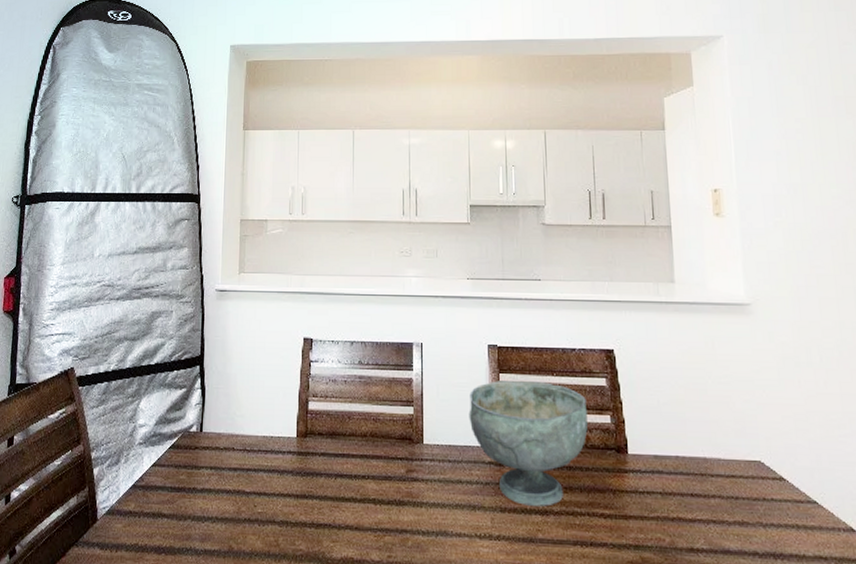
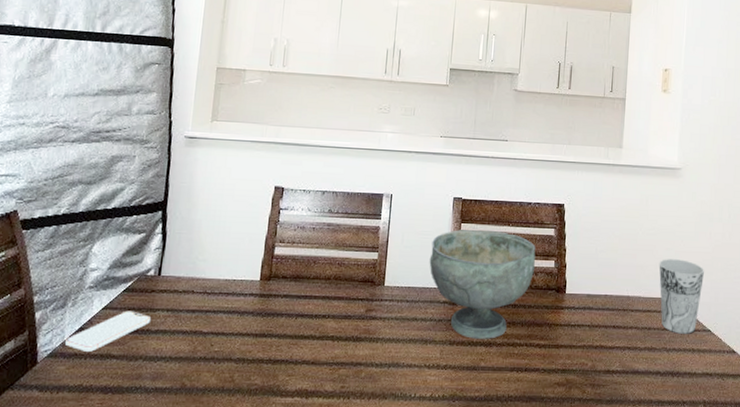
smartphone: none [121,468,196,510] -> present [65,310,151,352]
cup: none [738,413,799,506] -> present [659,259,704,334]

